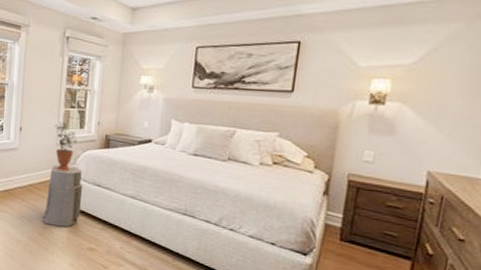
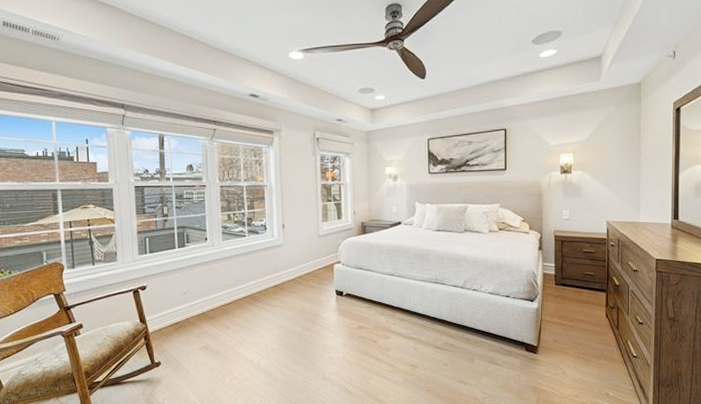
air purifier: present [43,165,83,227] -> none [313,255,348,312]
potted plant: present [55,121,77,172] -> none [315,215,337,261]

